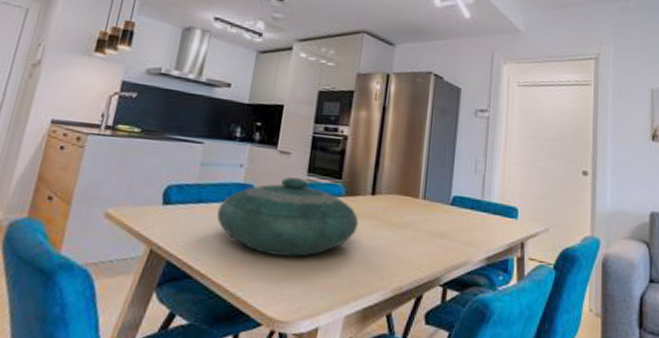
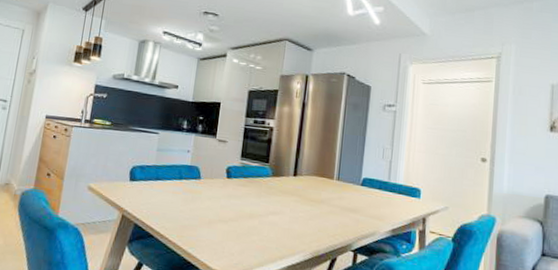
decorative bowl: present [216,177,359,258] -> none [170,161,284,225]

